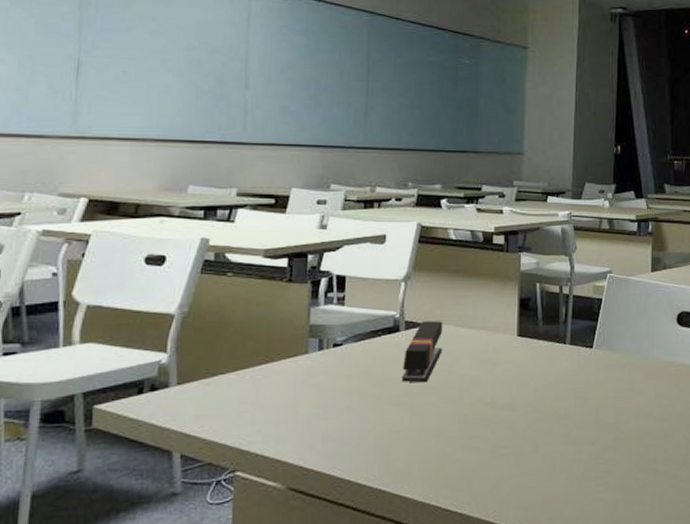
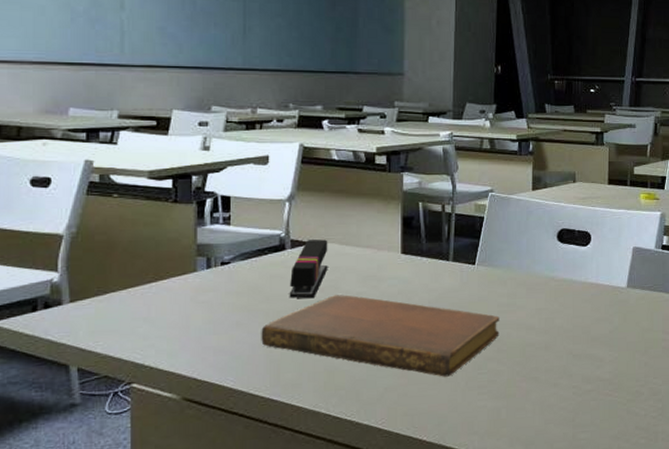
notebook: none [371,379,617,467] -> present [261,295,500,377]

